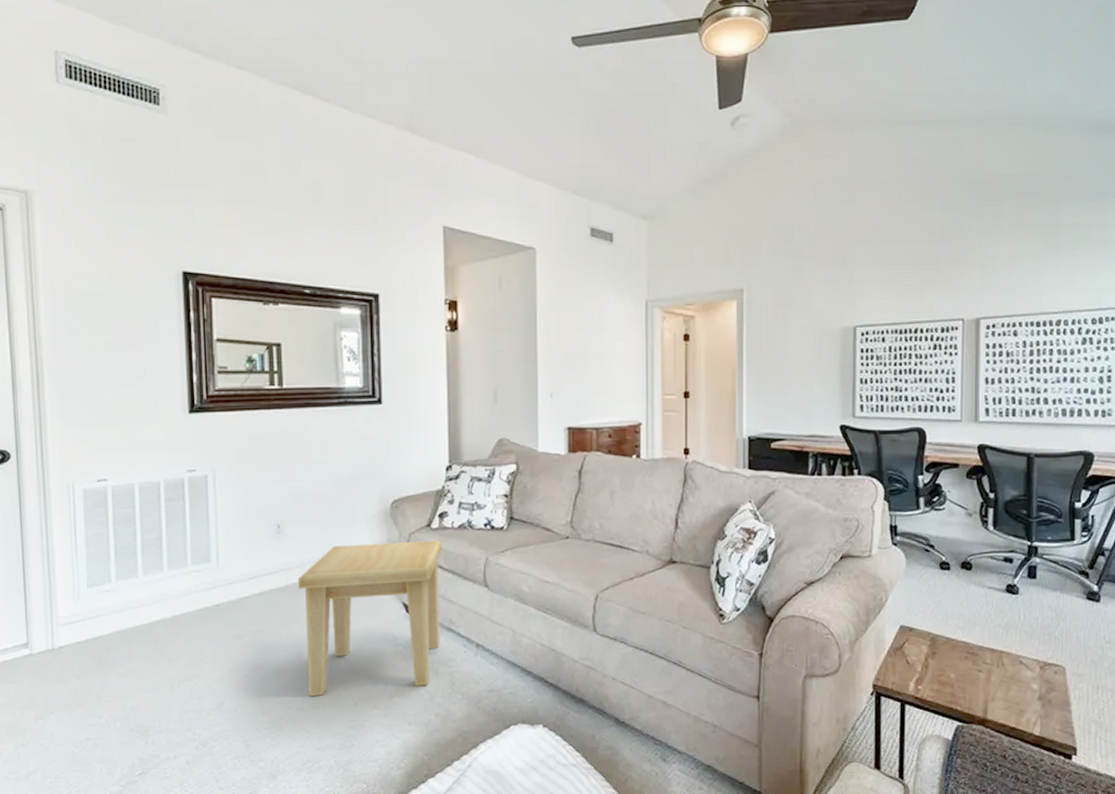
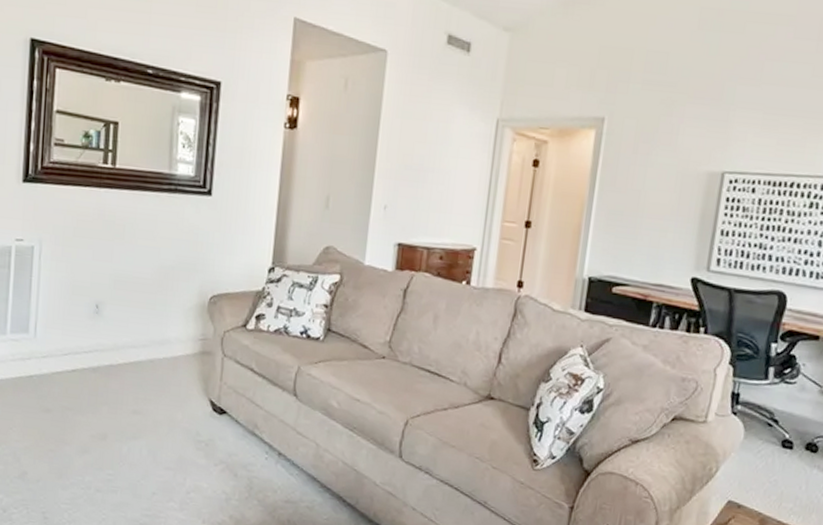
side table: present [298,541,442,696] -> none [109,333,256,487]

